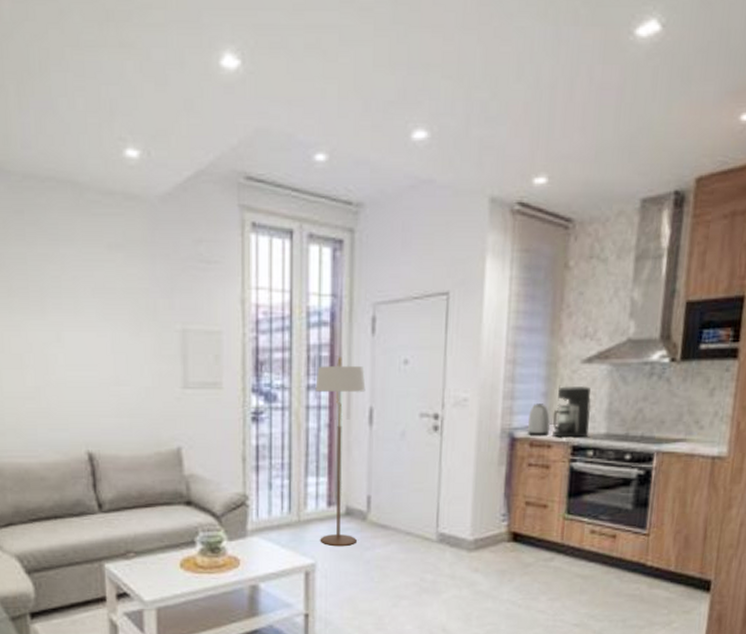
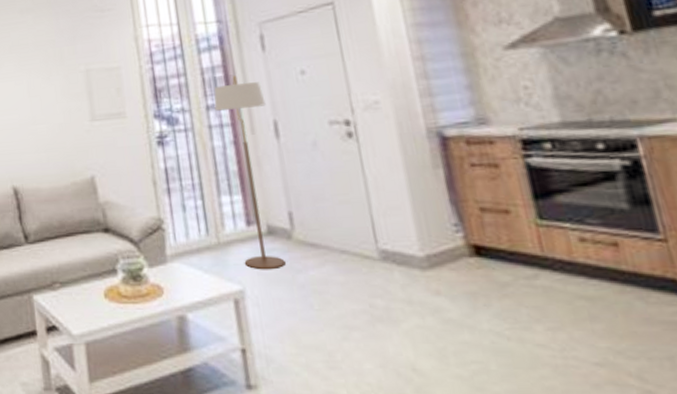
kettle: present [528,403,550,435] -> none [455,97,487,132]
coffee maker: present [552,385,591,439] -> none [484,72,540,133]

